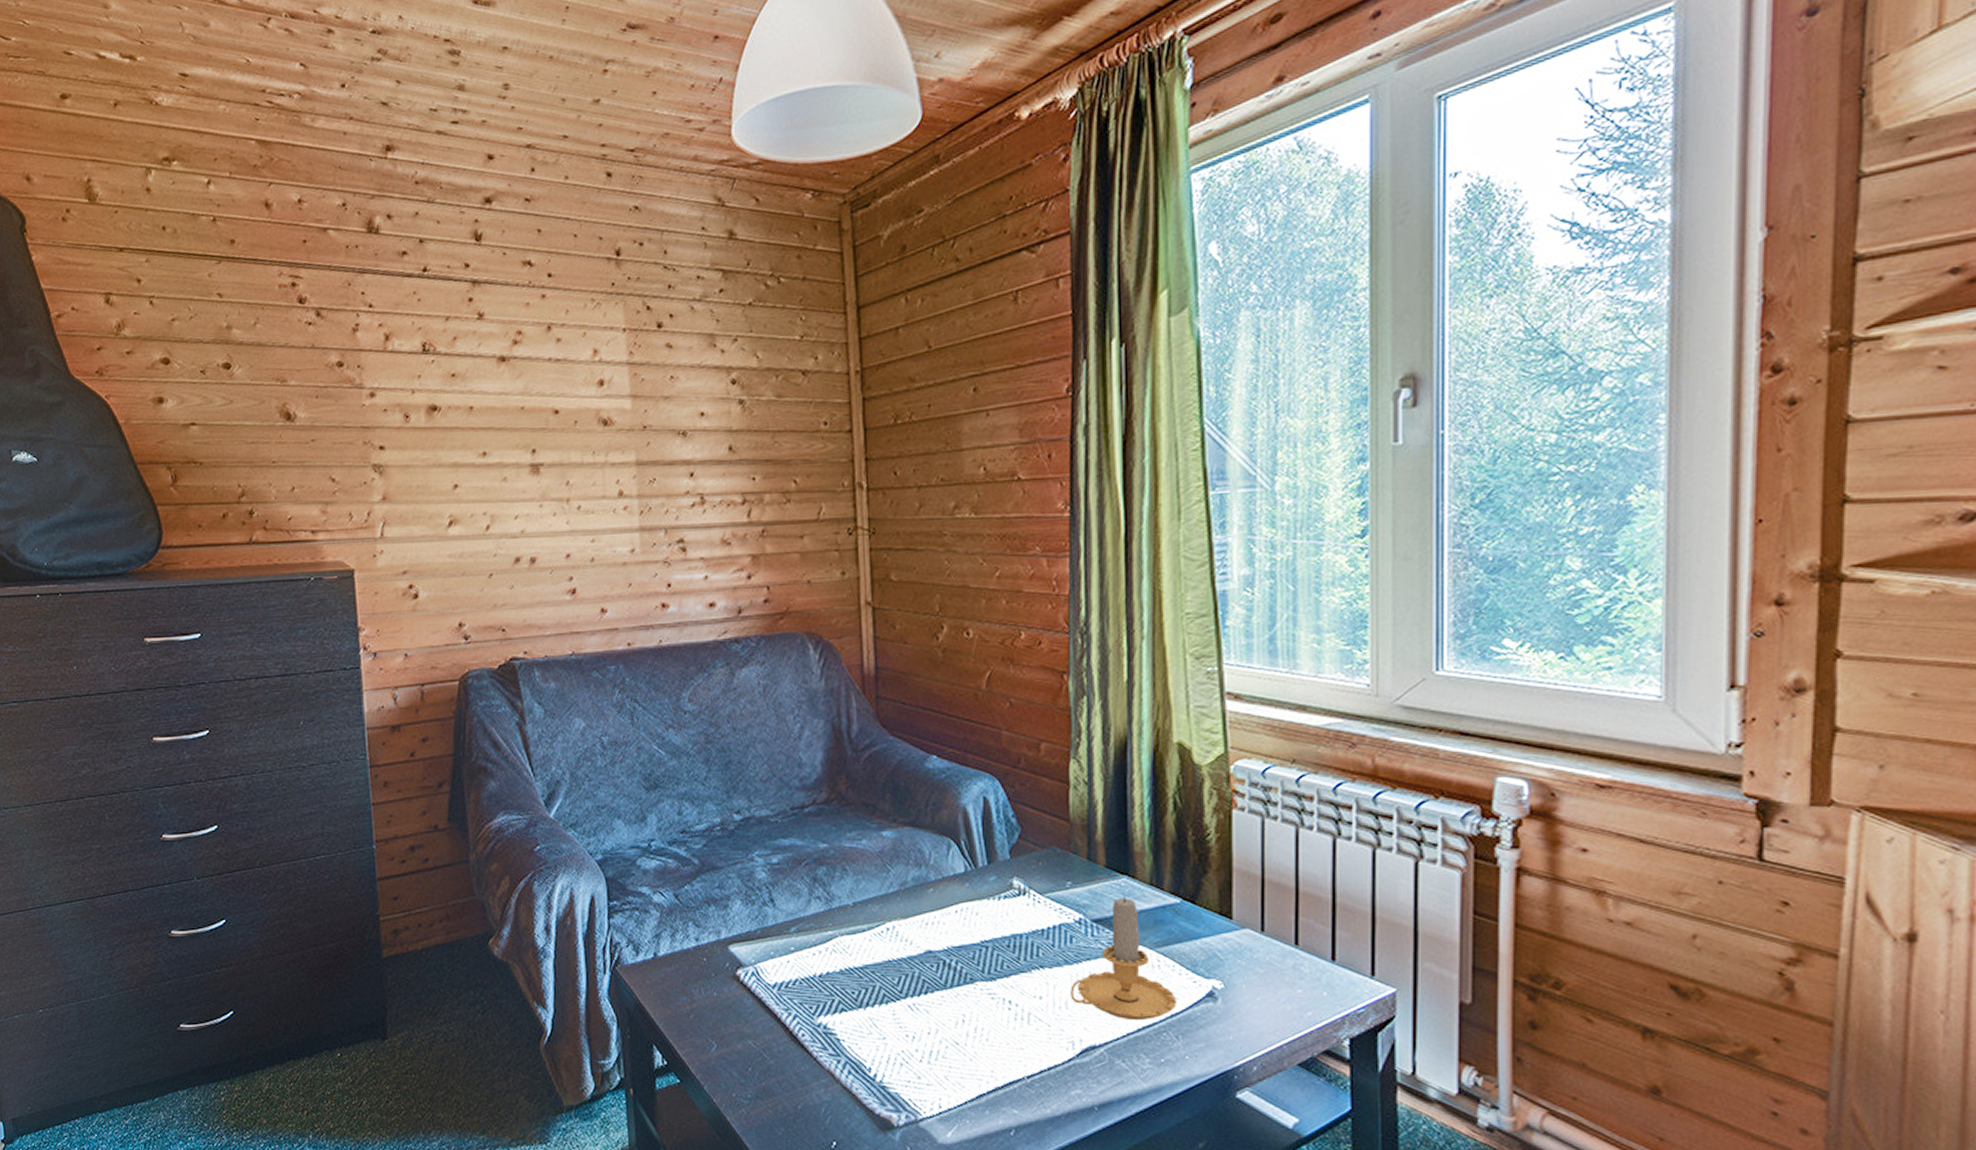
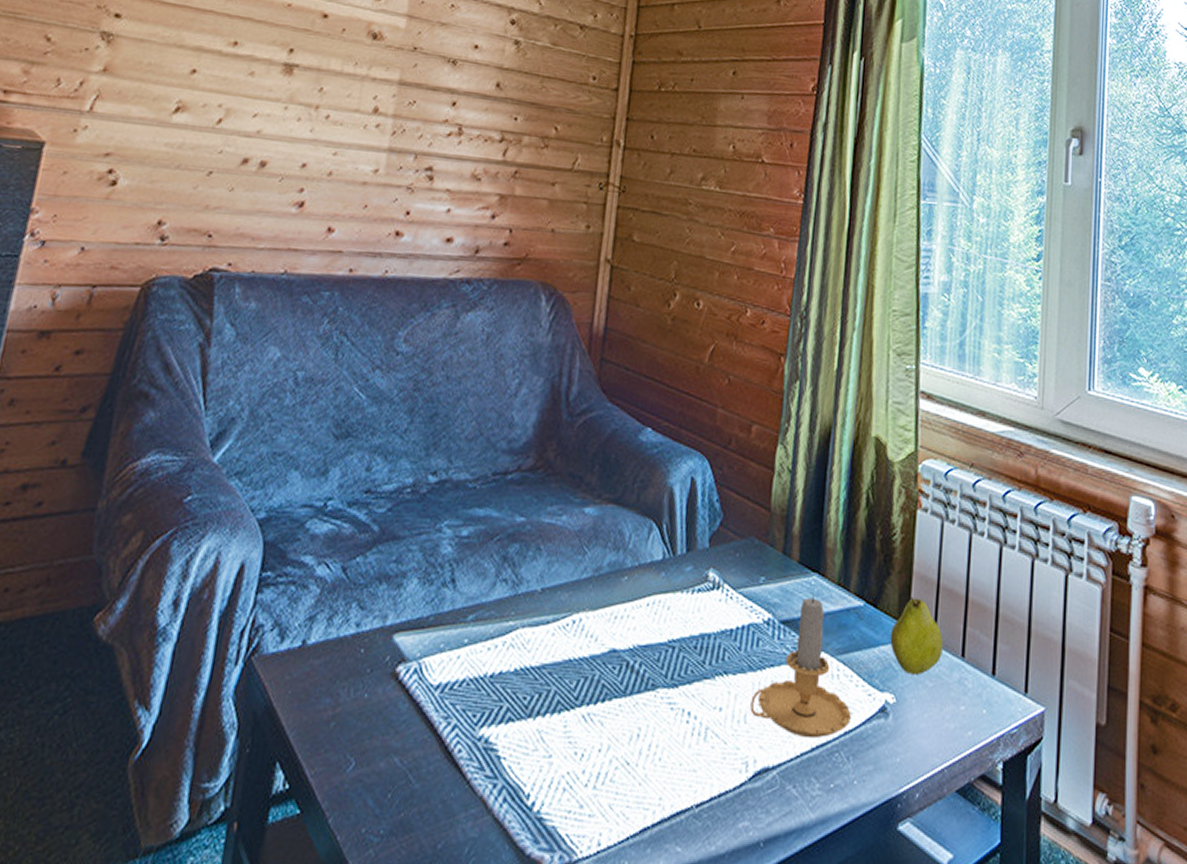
fruit: none [1213,891,1273,962] -> present [890,596,943,675]

